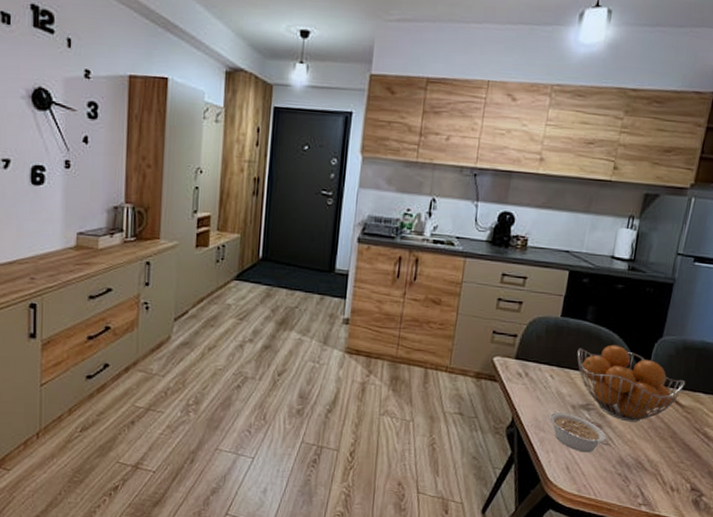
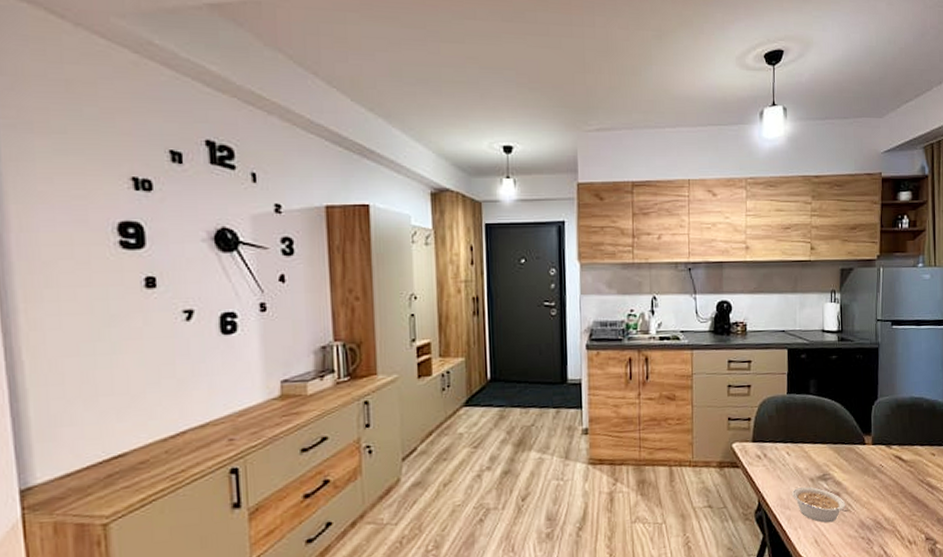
fruit basket: present [577,344,686,422] -> none [807,413,904,485]

